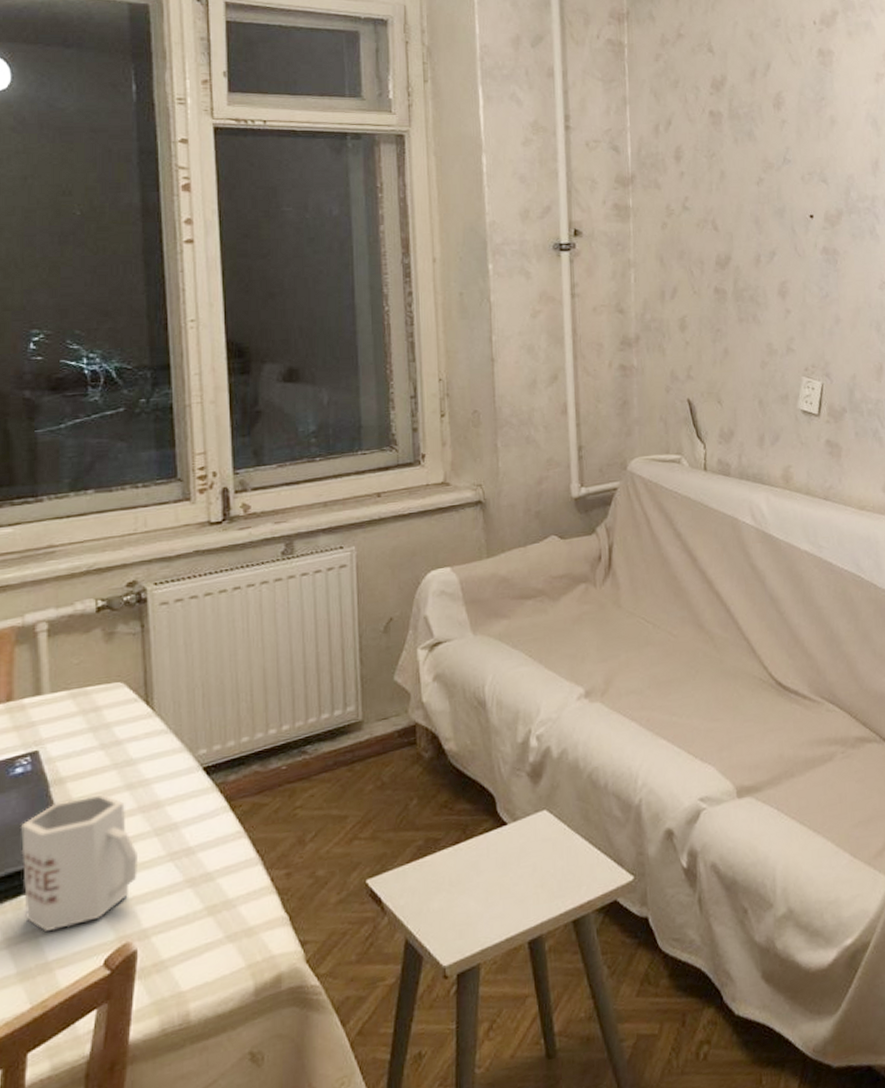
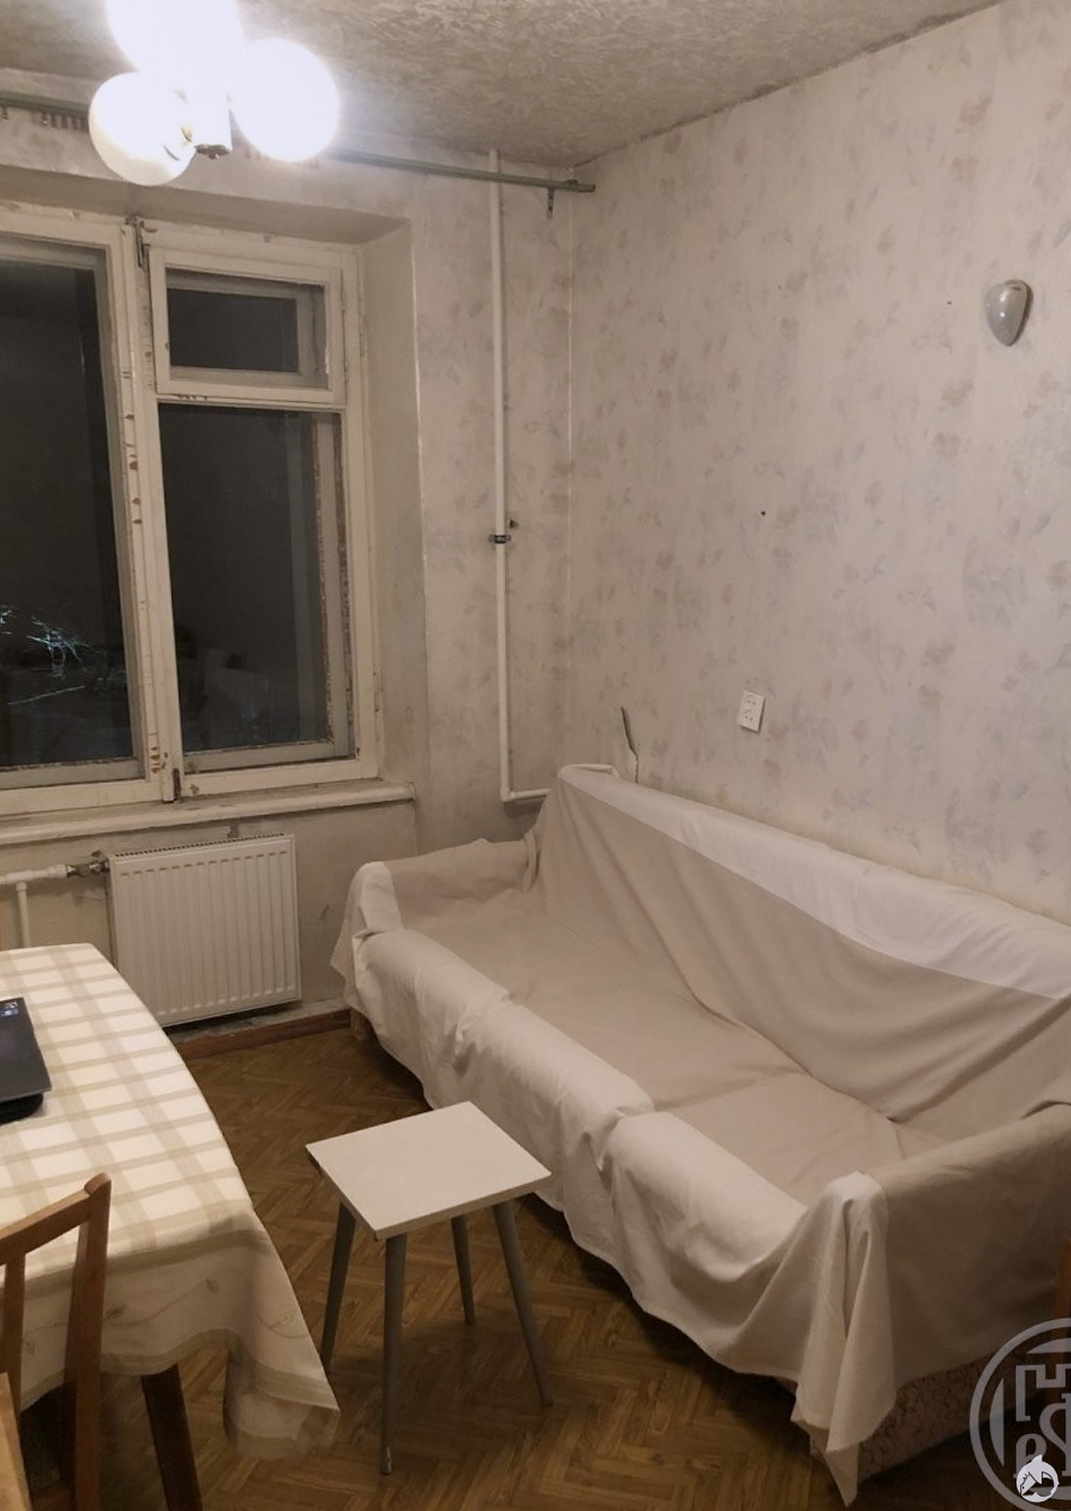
mug: present [20,794,139,931] -> none [11,1041,110,1154]

